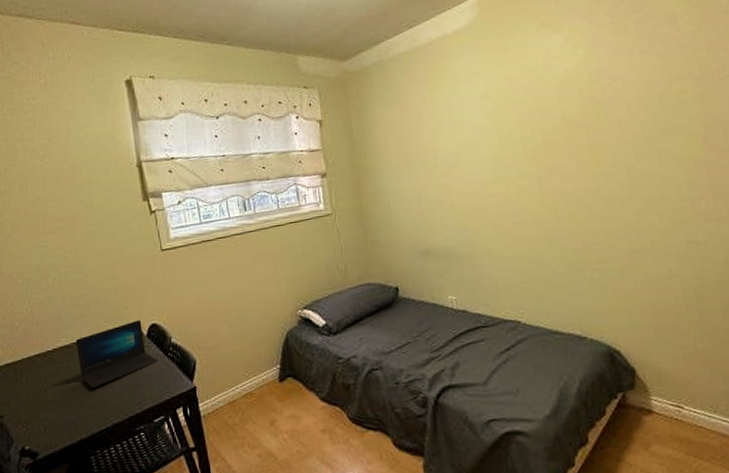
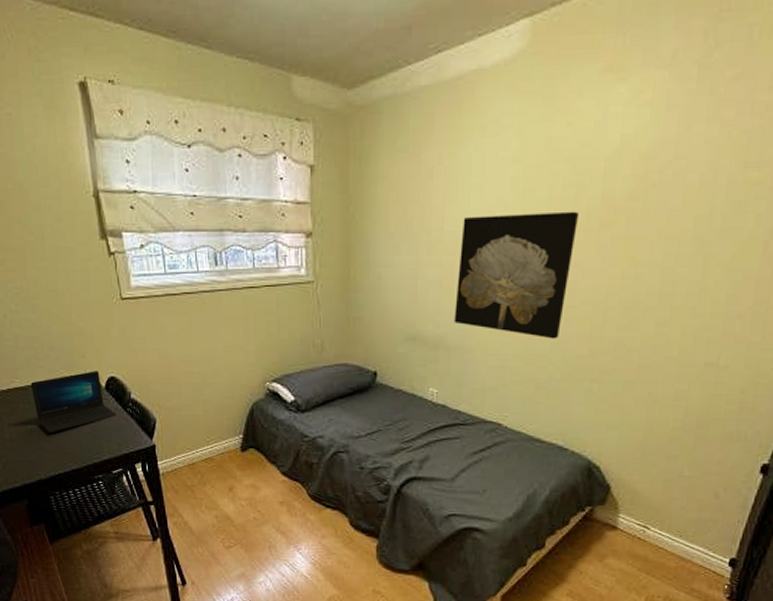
wall art: none [452,130,554,238] -> present [454,211,580,339]

